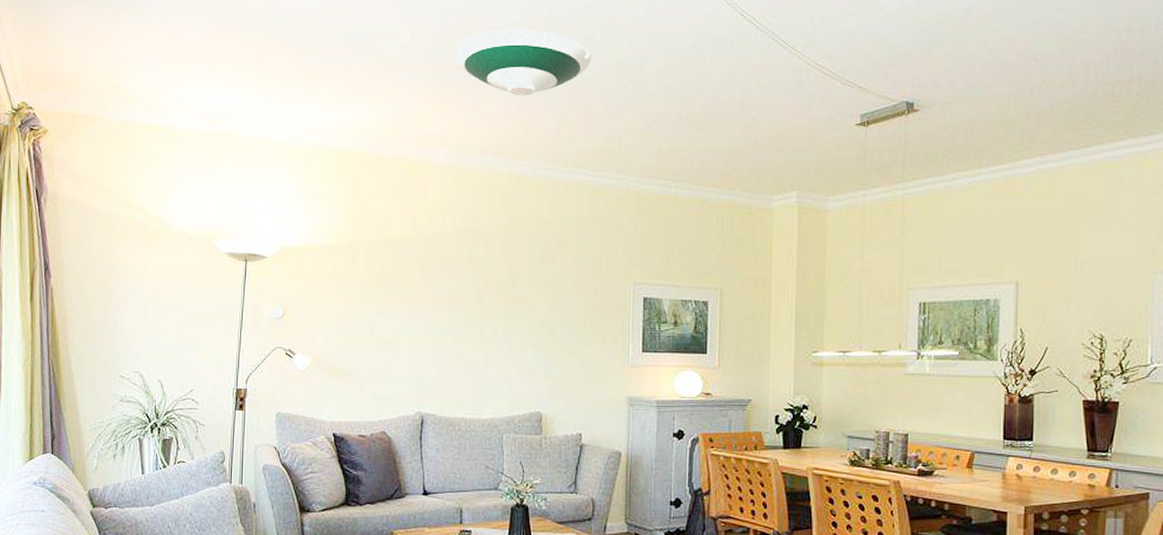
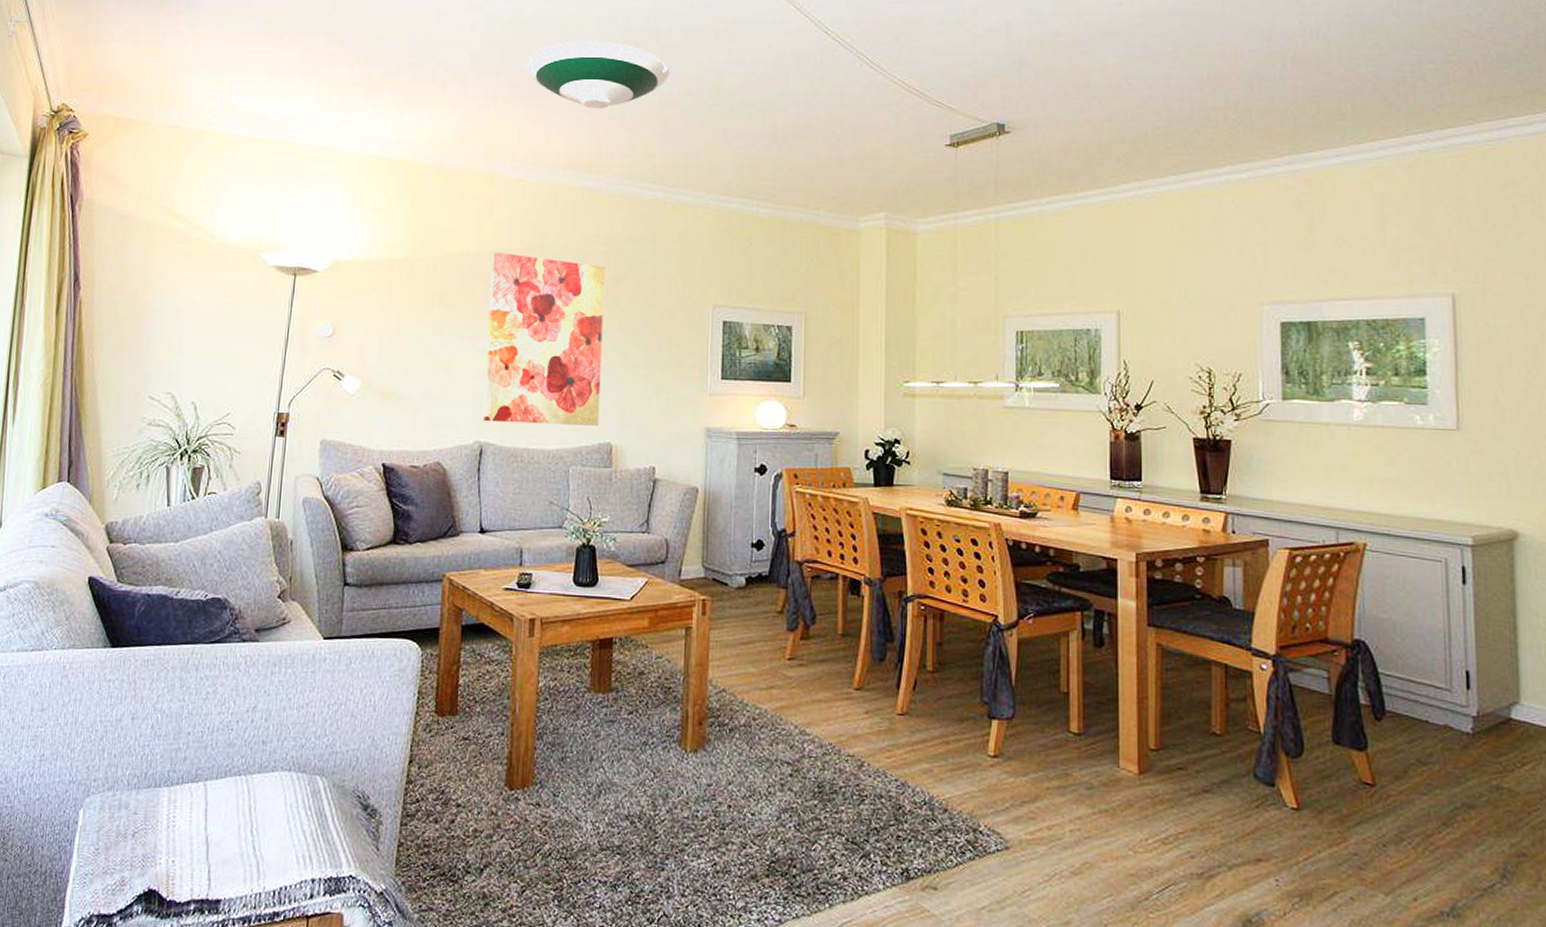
wall art: none [424,235,533,396] -> present [484,251,605,426]

